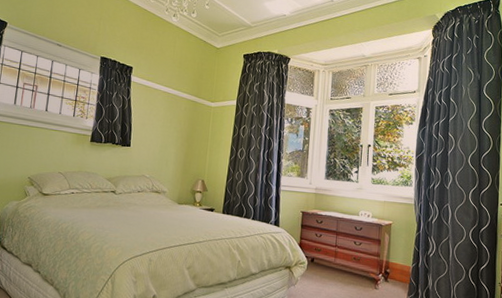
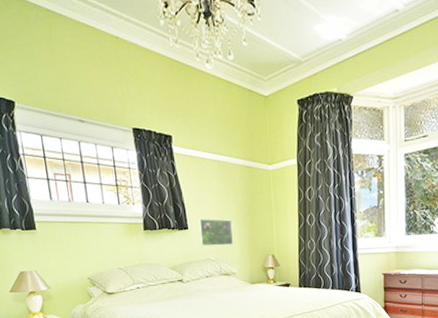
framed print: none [138,138,171,166] -> present [198,218,234,246]

